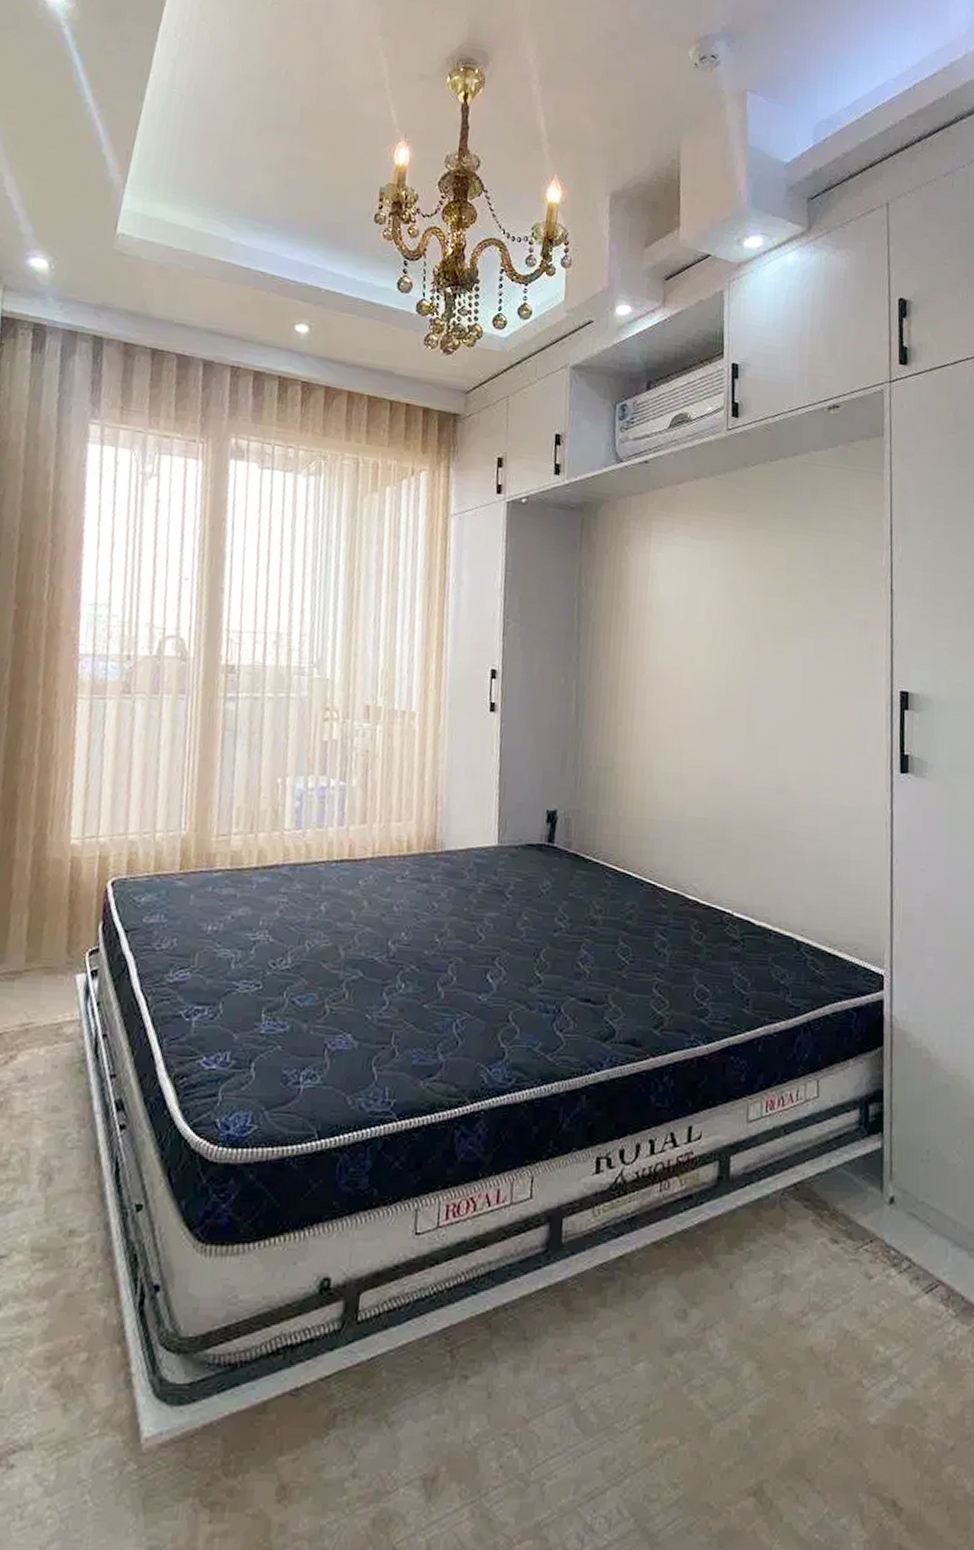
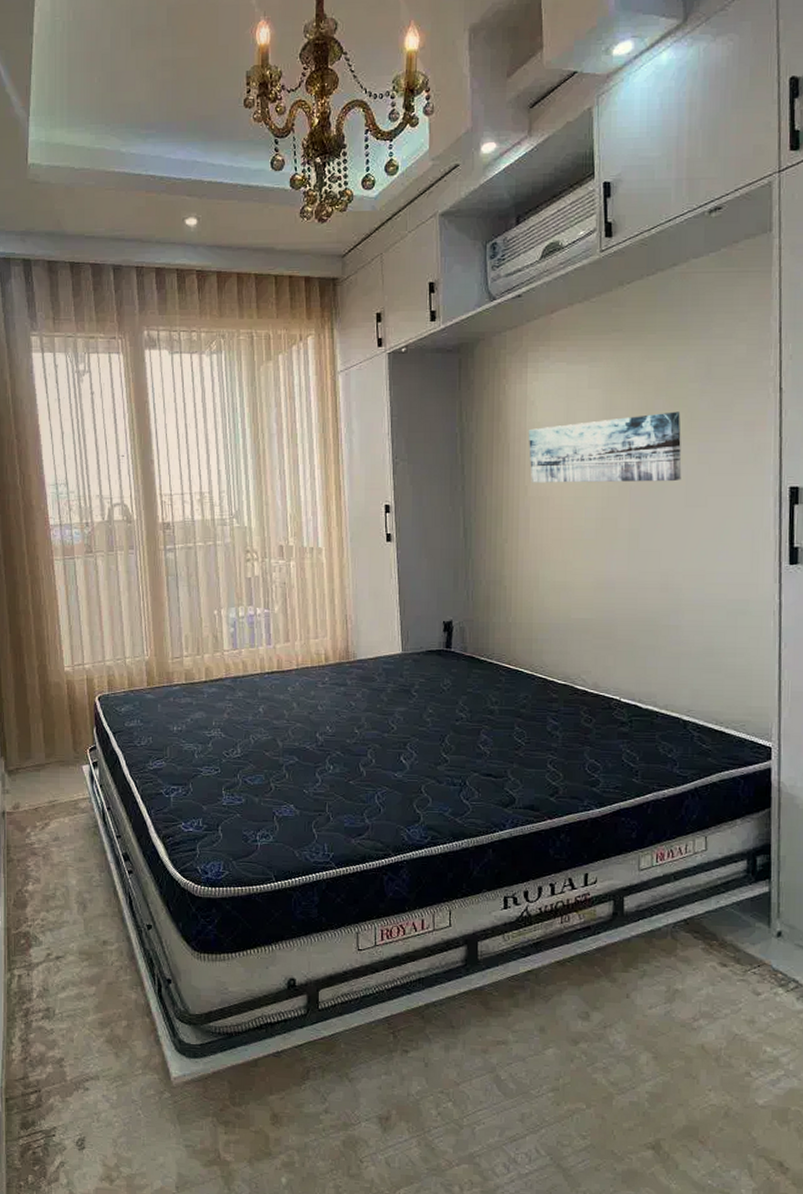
wall art: none [648,601,800,674] -> present [528,411,682,483]

